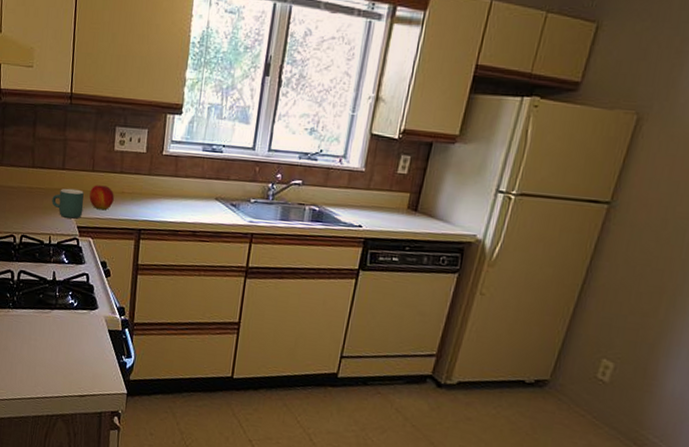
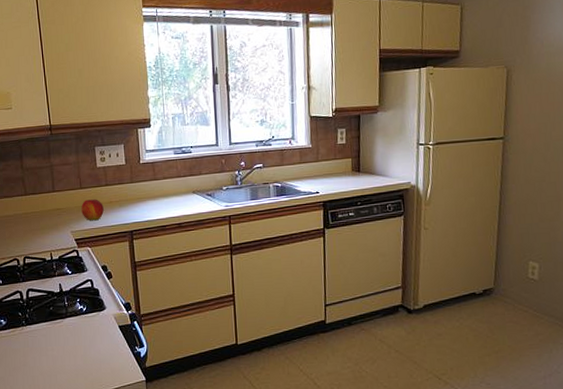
mug: present [52,188,84,219] -> none [47,206,78,234]

